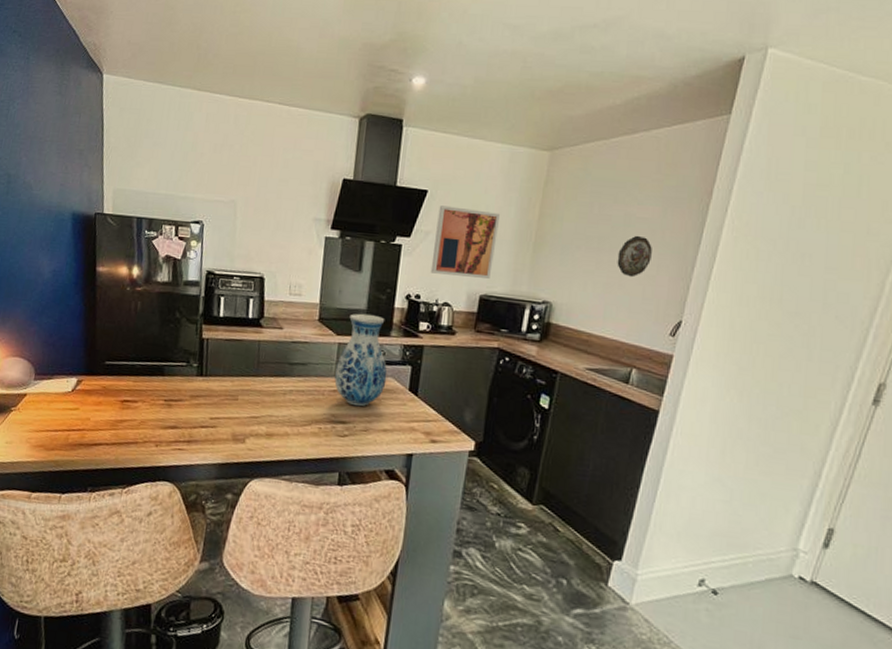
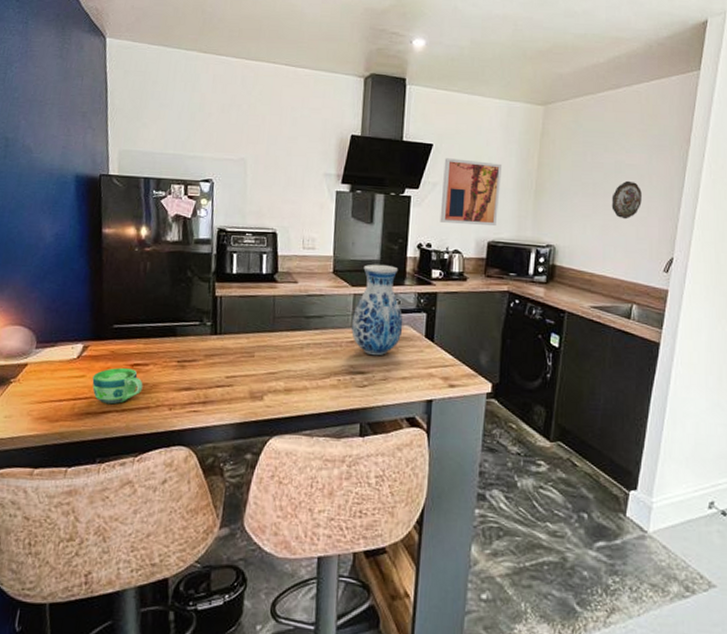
cup: none [85,403,132,438] -> present [92,367,143,405]

